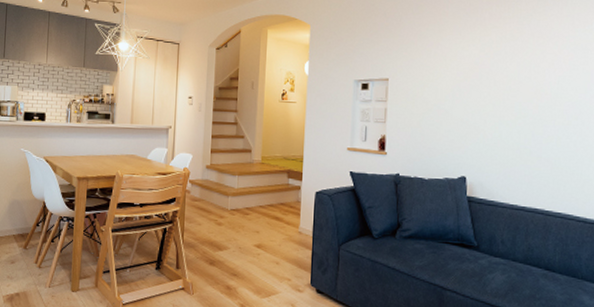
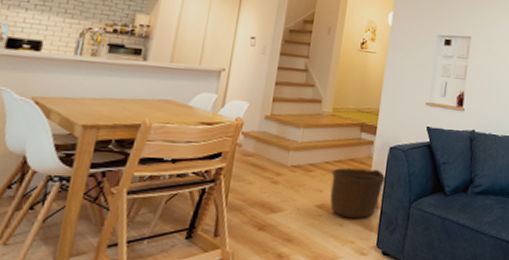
basket: none [265,211,315,258] -> present [329,168,386,218]

